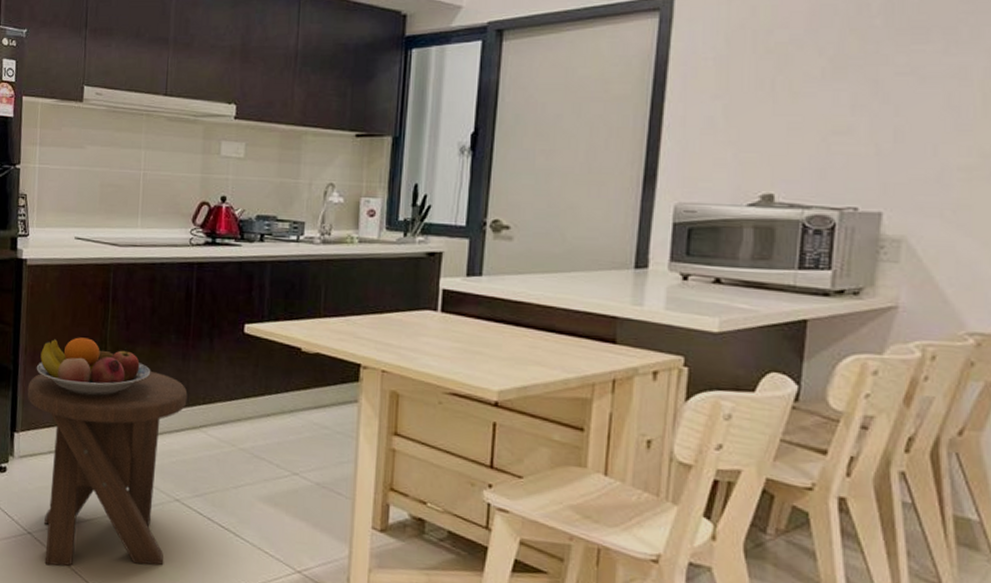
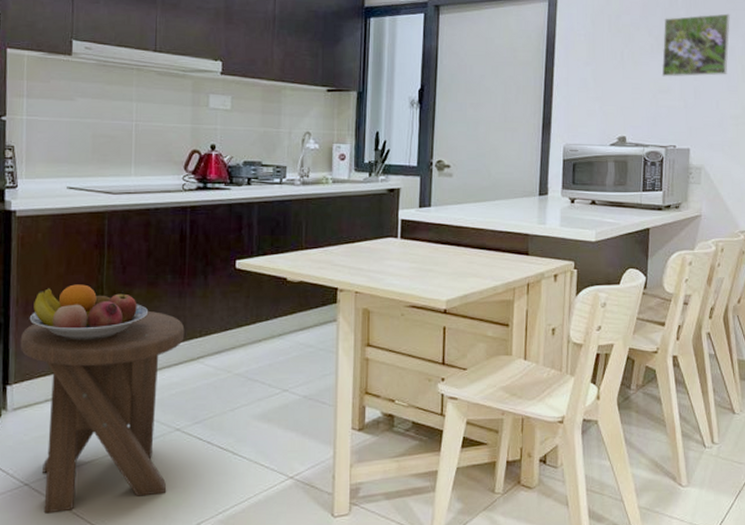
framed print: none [838,19,965,112] -> present [661,13,730,77]

